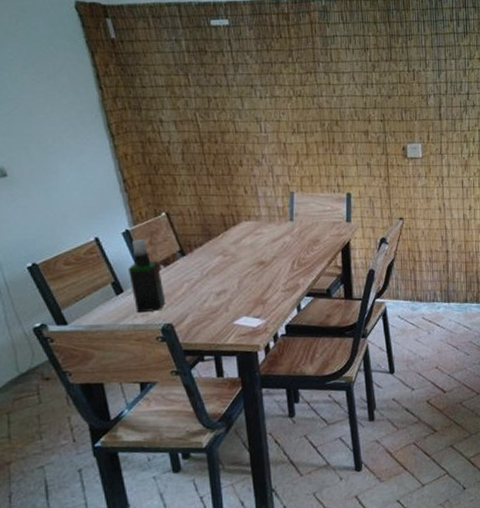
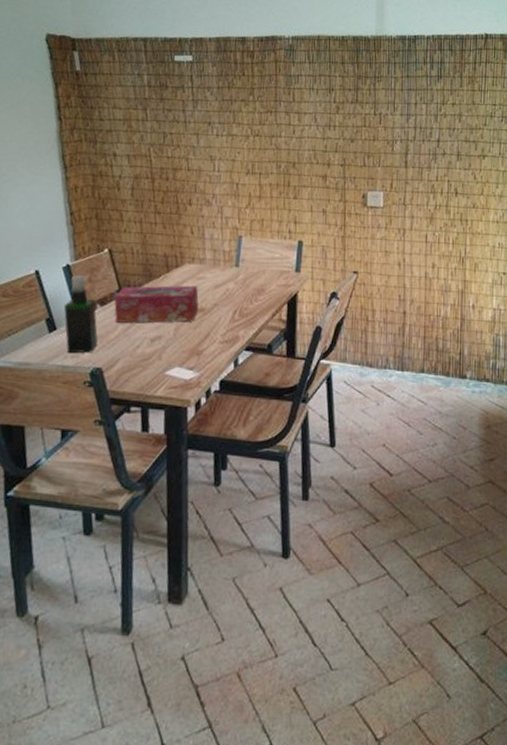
tissue box: none [176,241,259,281] -> present [113,285,199,323]

